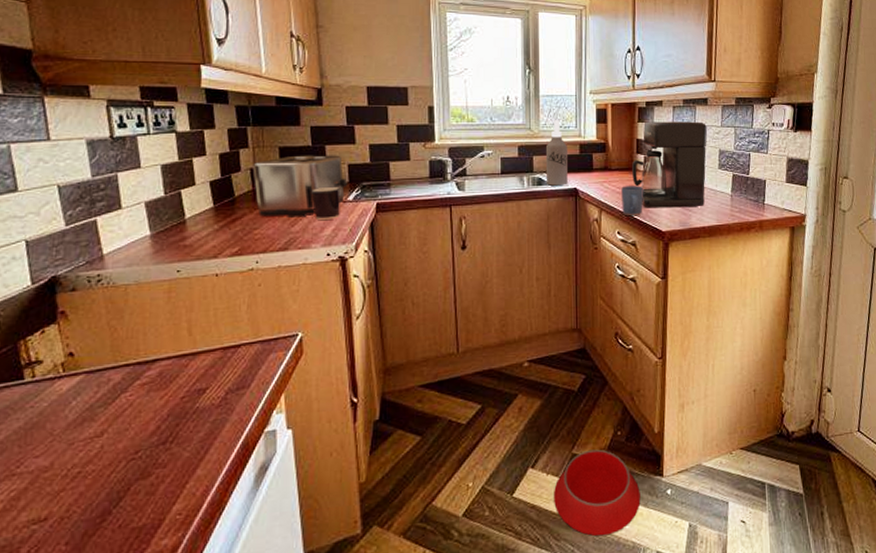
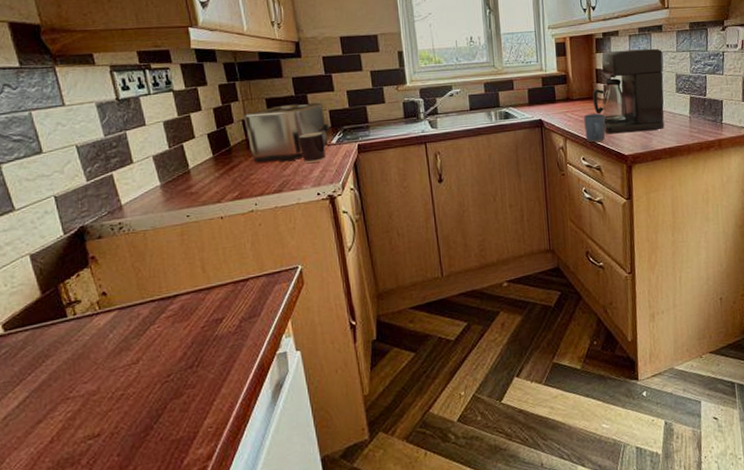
spray bottle: present [545,120,568,186] -> none [509,56,533,119]
pet bowl: present [554,449,641,537] -> none [538,358,619,436]

